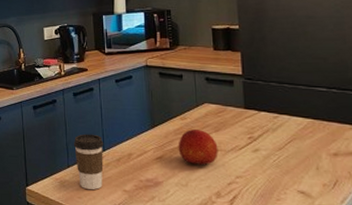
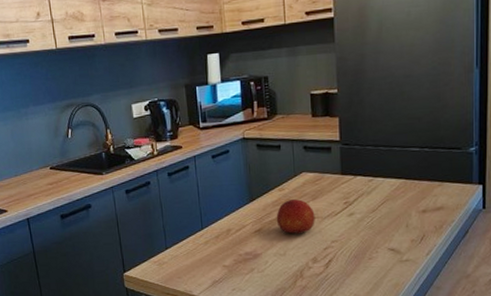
coffee cup: present [73,134,104,190] -> none [170,213,203,269]

